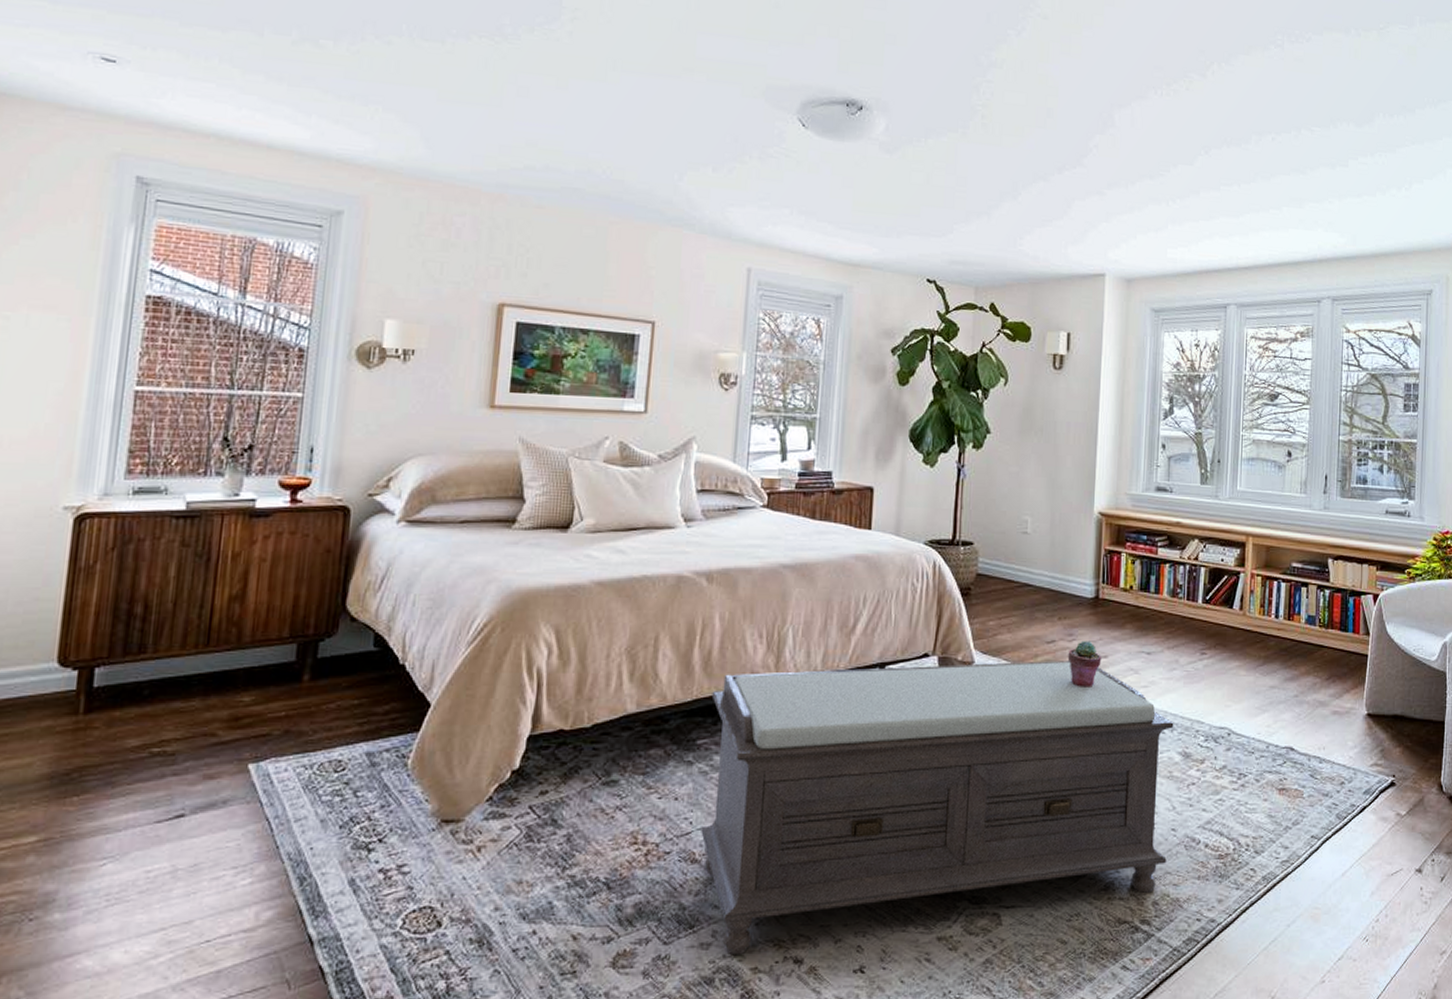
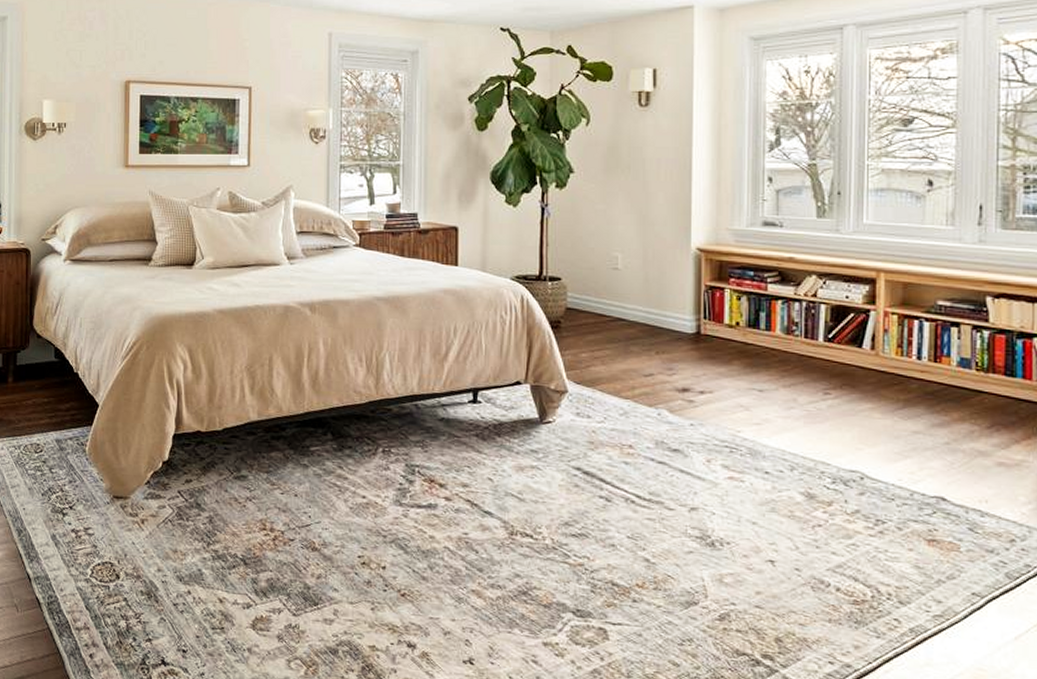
bench: present [701,661,1174,956] -> none [319,392,794,634]
potted succulent: present [1067,641,1102,687] -> none [668,375,706,422]

